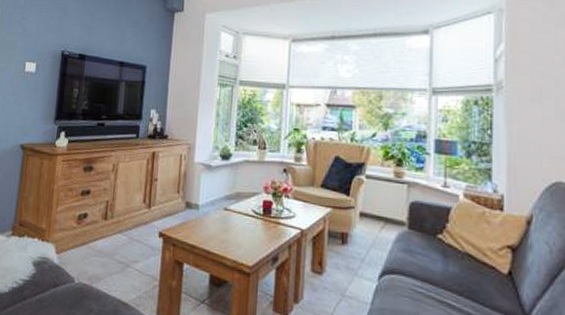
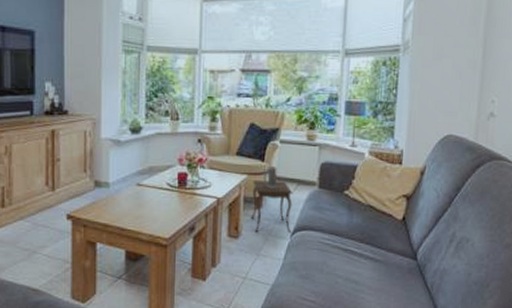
side table: none [336,200,380,275] -> present [251,165,293,233]

